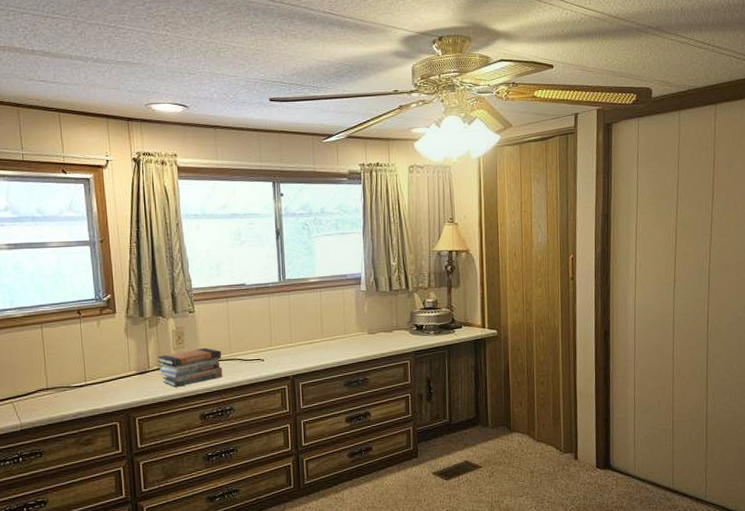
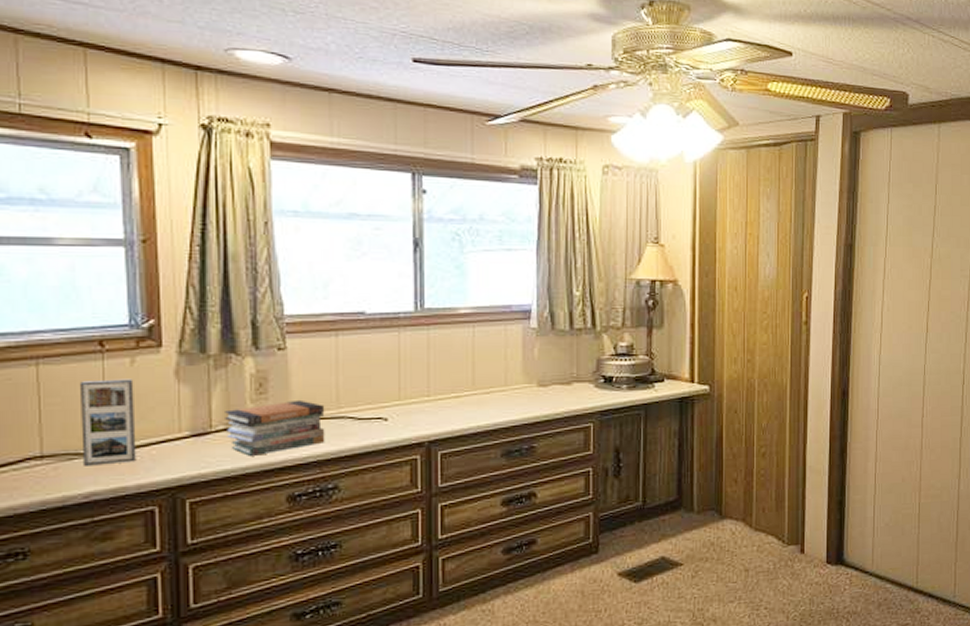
photo frame: none [67,335,104,395] -> present [79,379,136,466]

